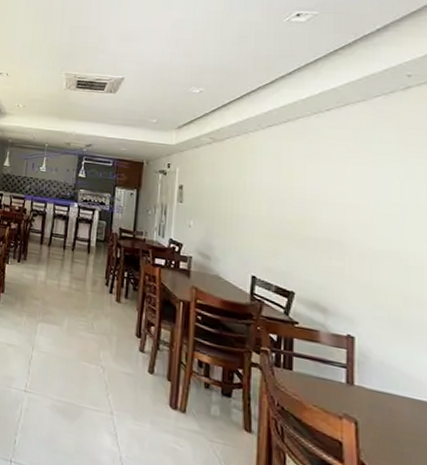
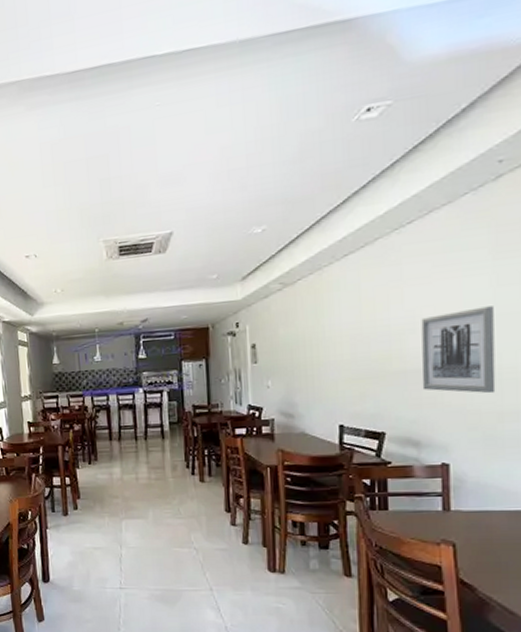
wall art: none [332,193,402,277] -> present [421,306,496,394]

